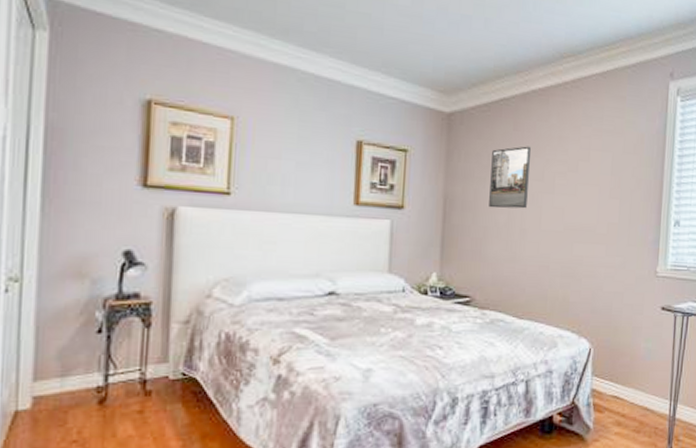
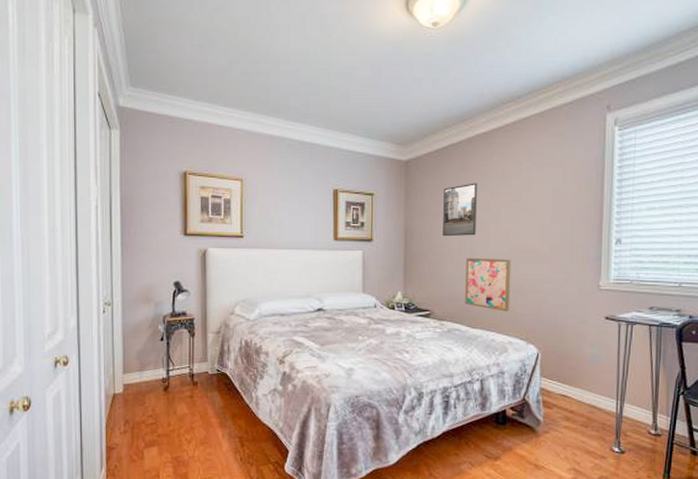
wall art: none [511,234,565,300] -> present [465,257,512,312]

